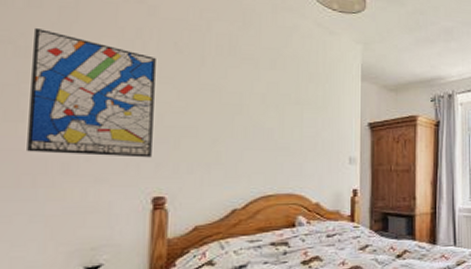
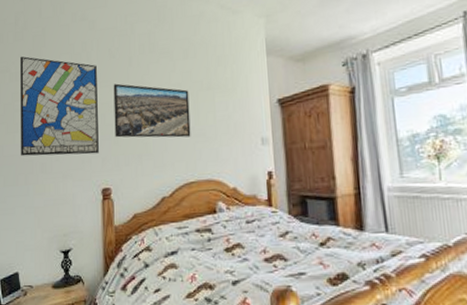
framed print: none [175,82,274,149] -> present [113,83,191,138]

